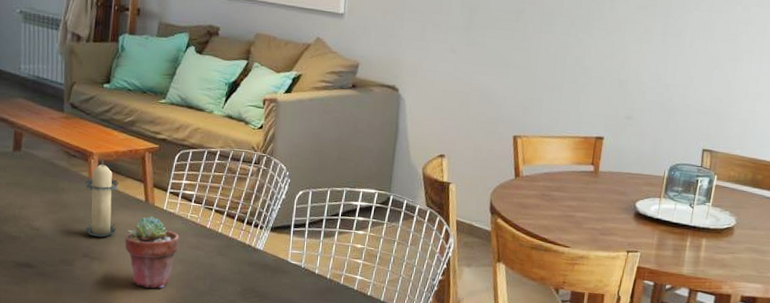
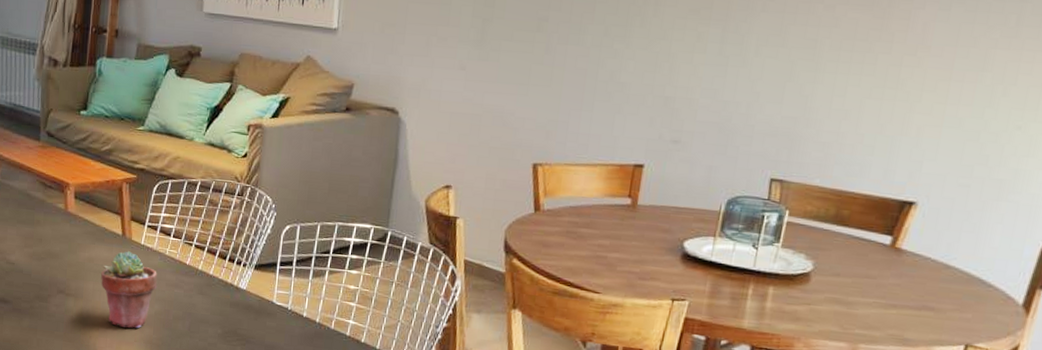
candle: present [85,159,118,237] -> none [61,190,95,273]

